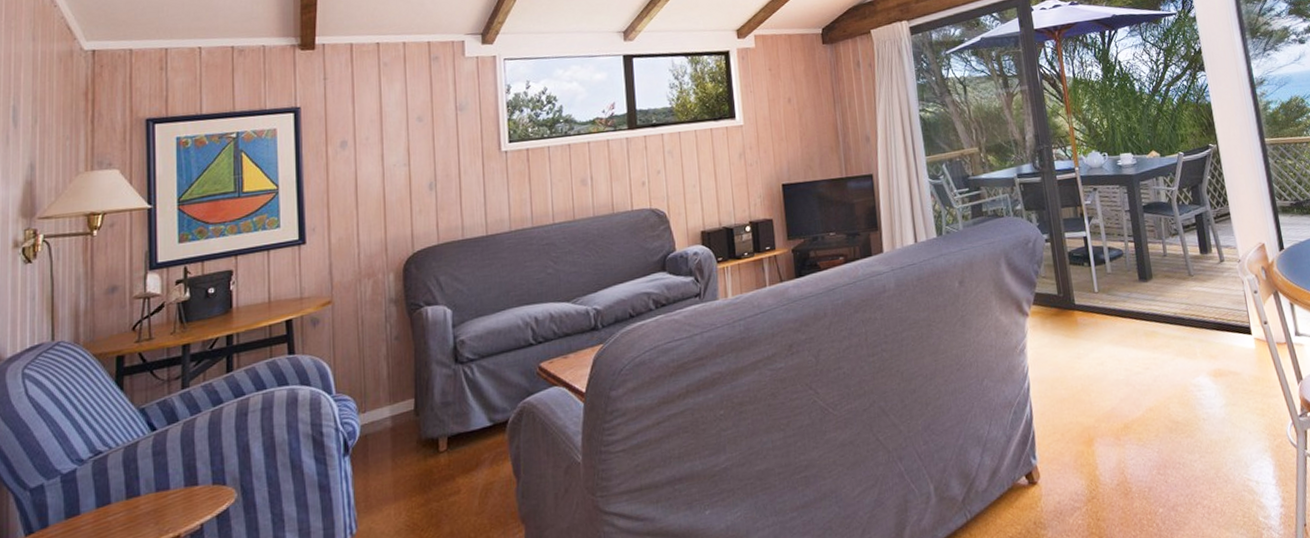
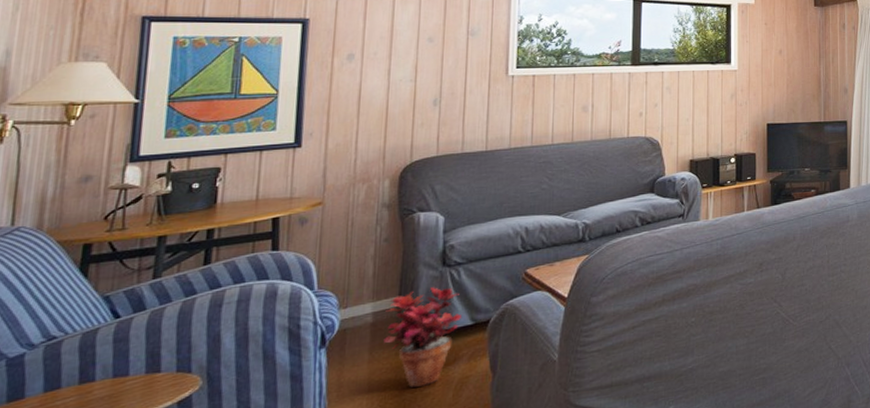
potted plant: none [403,386,479,496] -> present [383,287,461,388]

